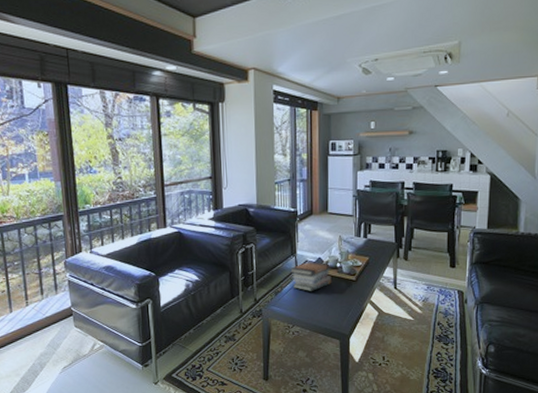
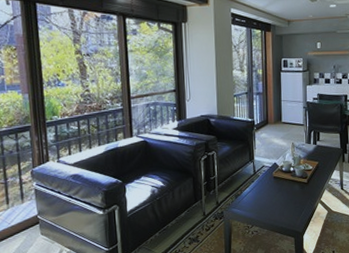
book stack: present [290,261,332,291] -> none [249,166,286,194]

